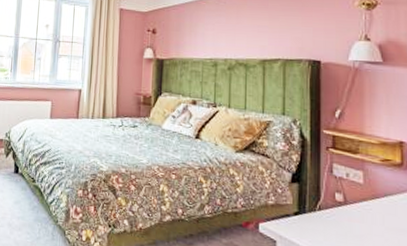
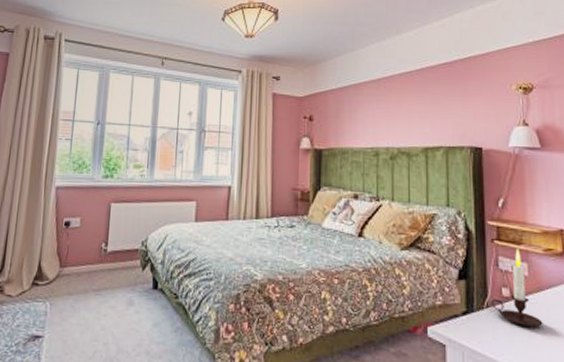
candle: none [323,157,377,232] -> present [491,249,543,328]

